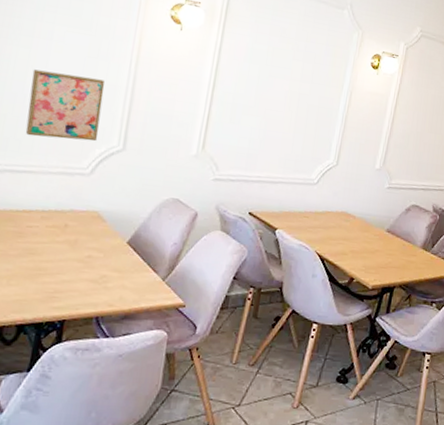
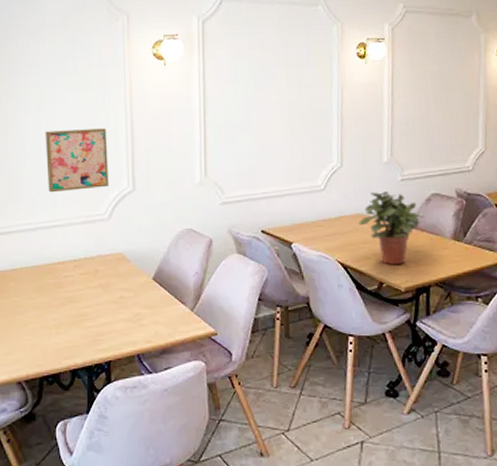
potted plant: none [342,194,403,265] -> present [359,190,426,266]

